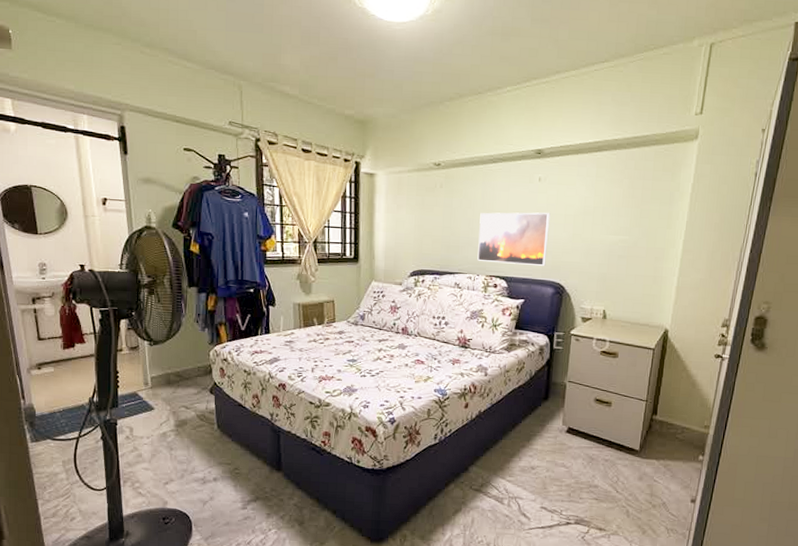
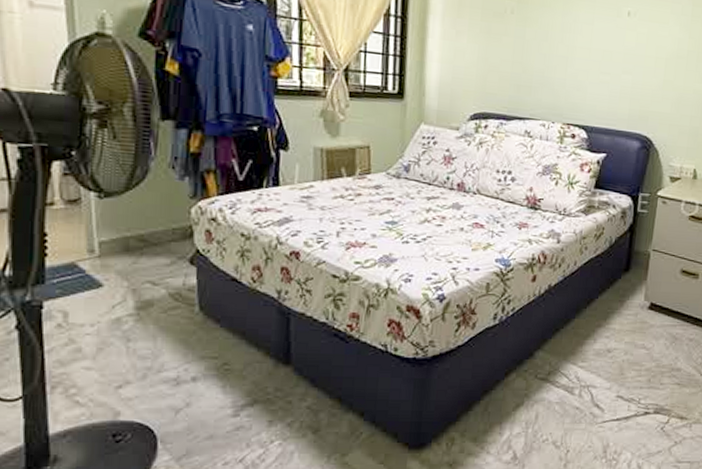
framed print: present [477,212,550,267] -> none [553,48,640,116]

